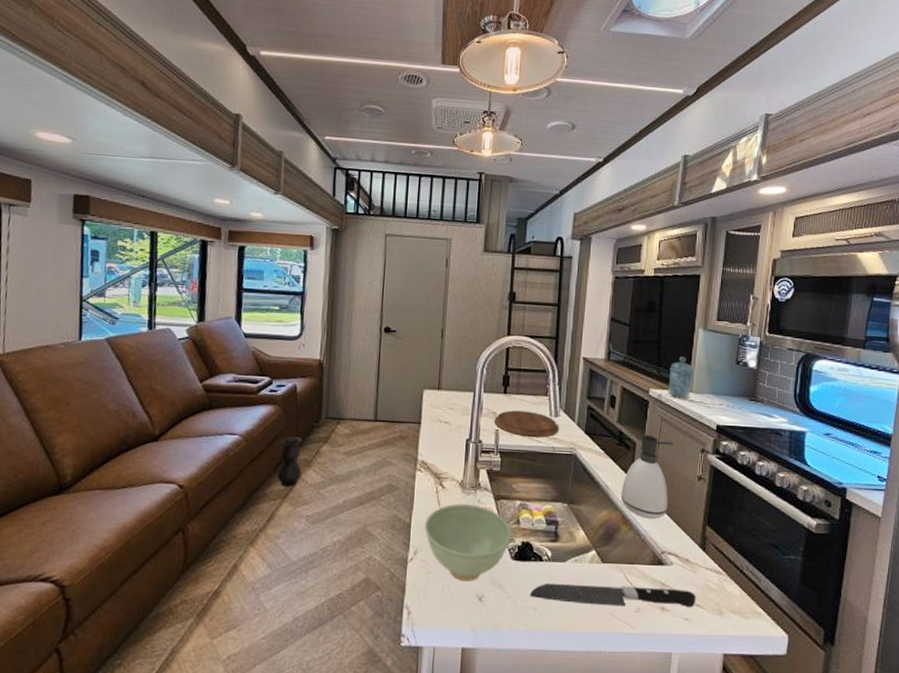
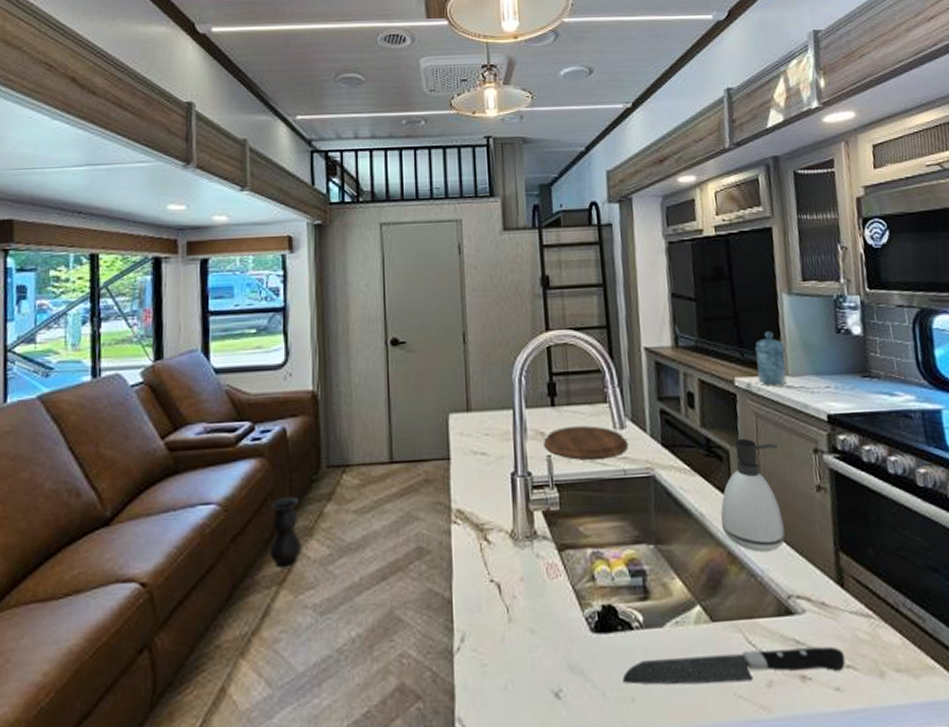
bowl: present [425,504,511,582] -> none [471,561,587,672]

